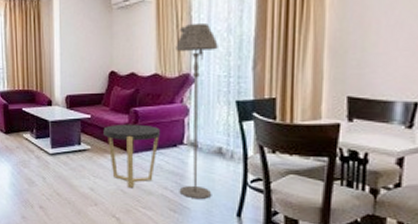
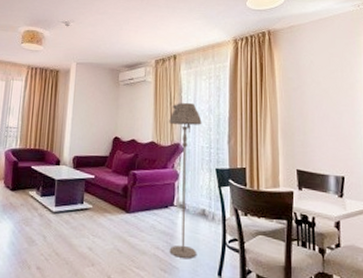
side table: present [103,124,161,188] -> none [105,185,155,247]

